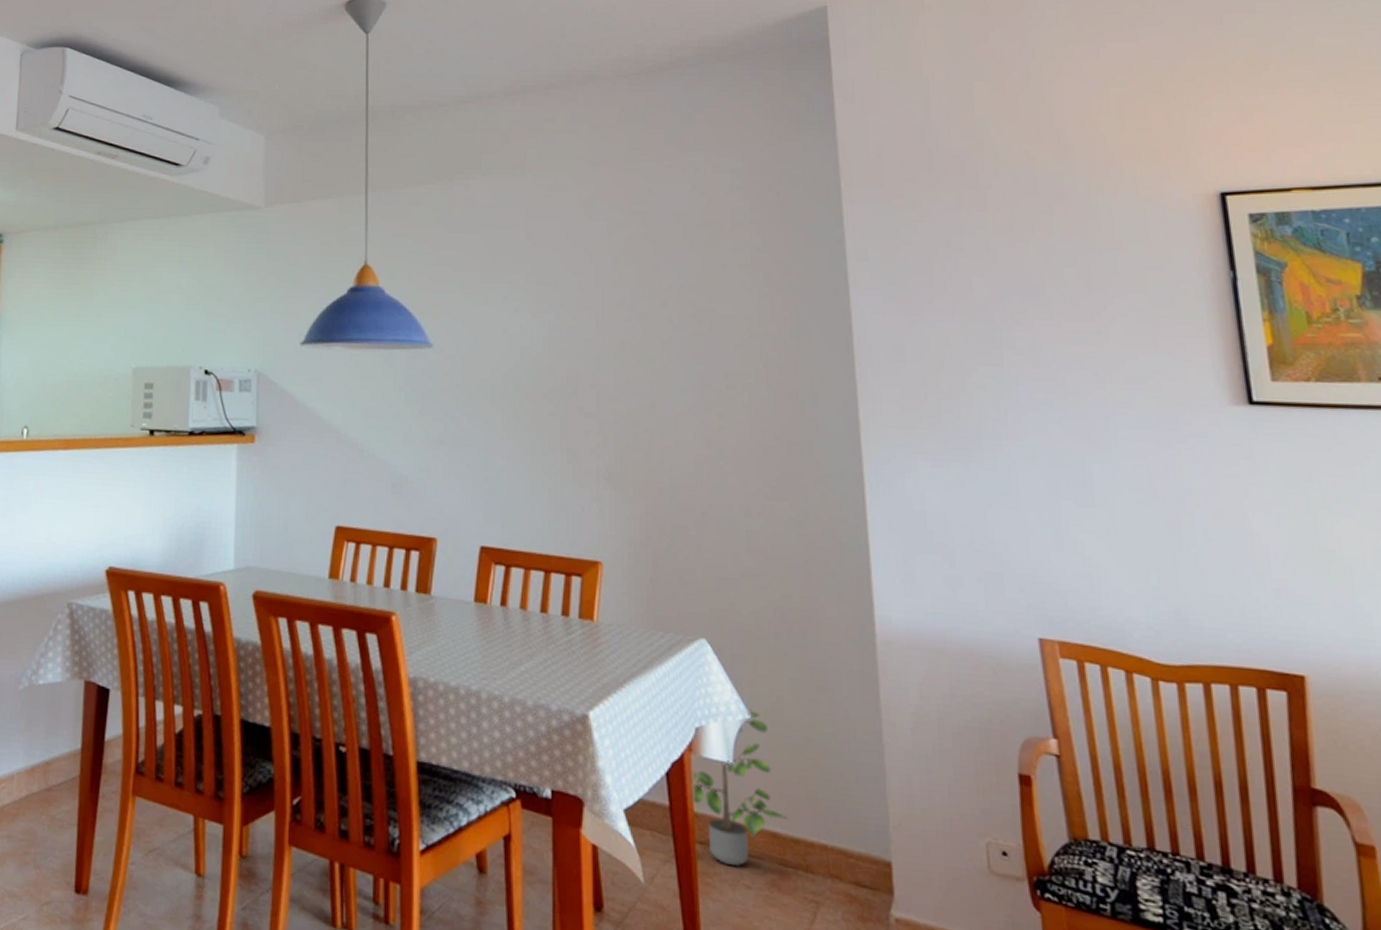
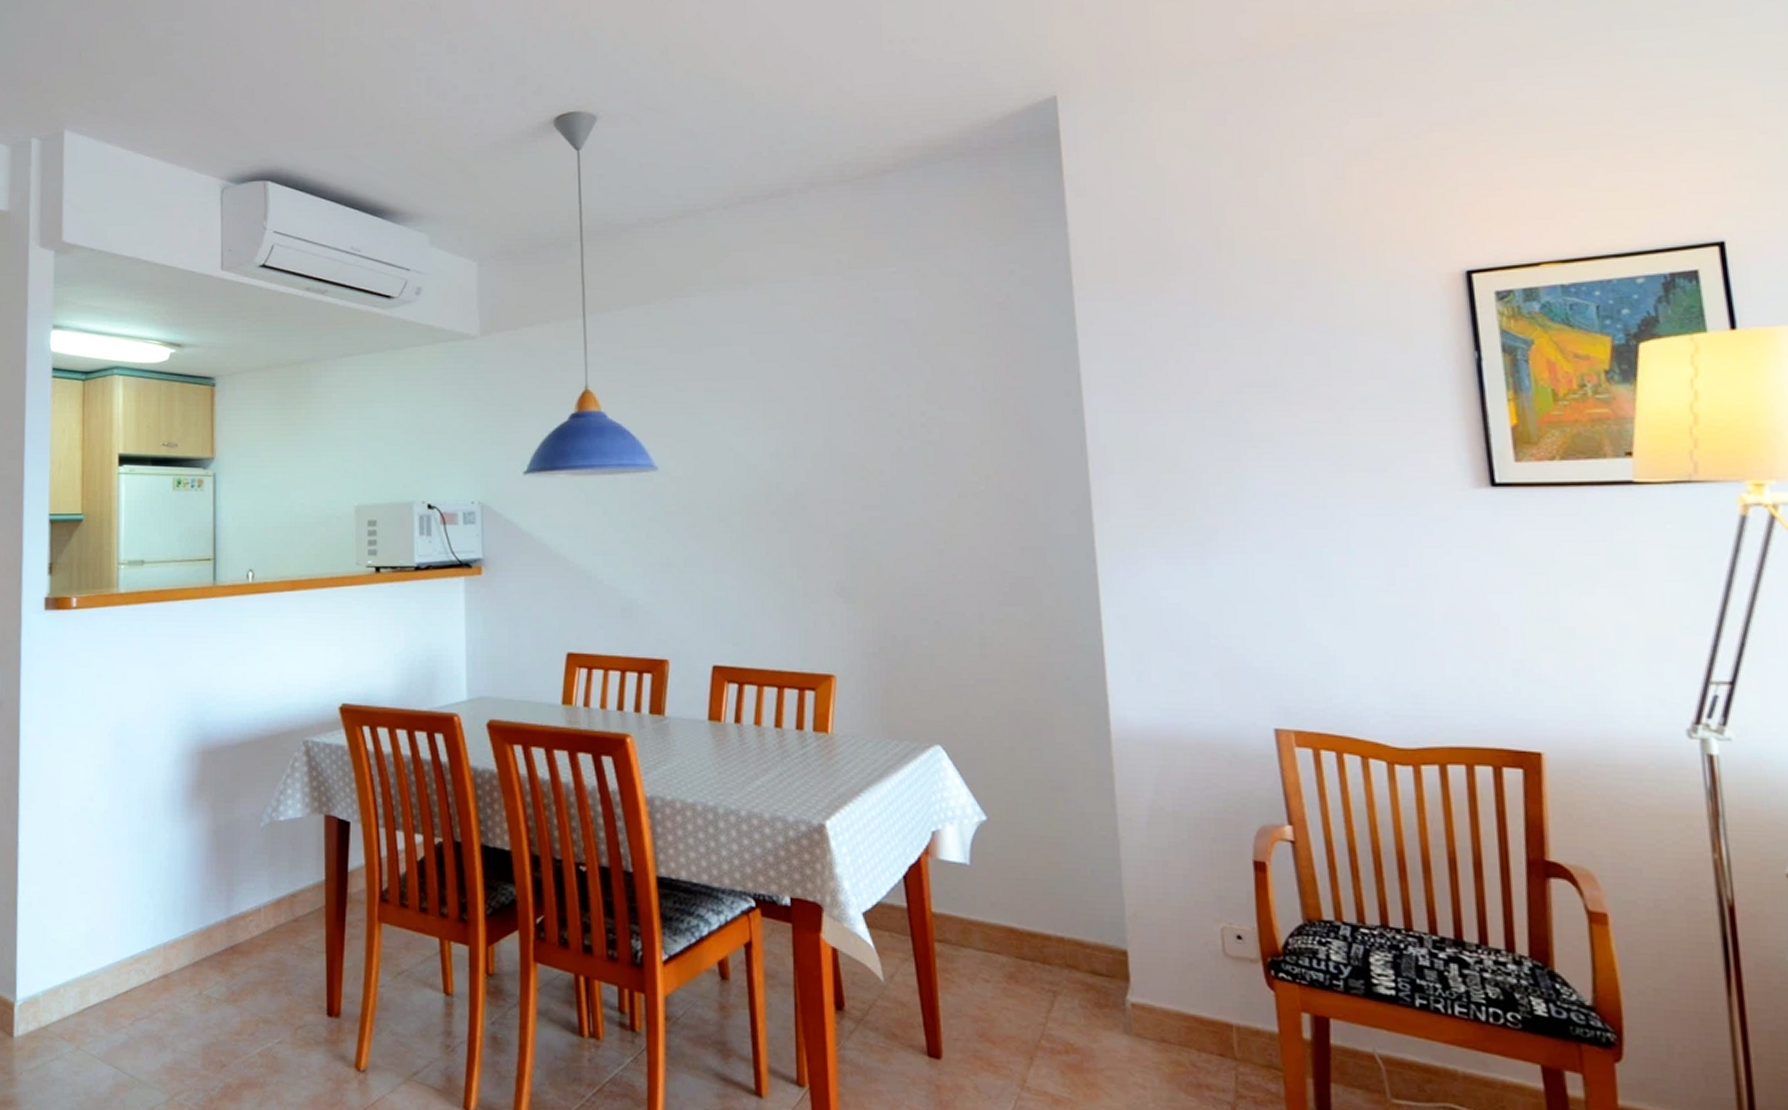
potted plant: present [690,709,786,866] -> none [928,811,1023,961]

